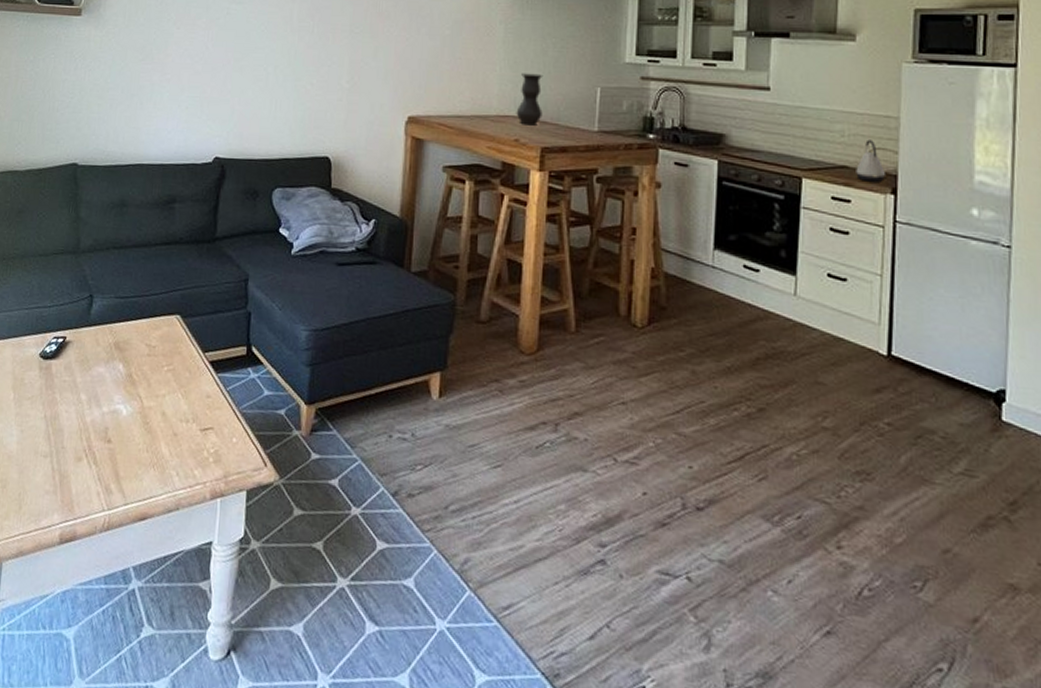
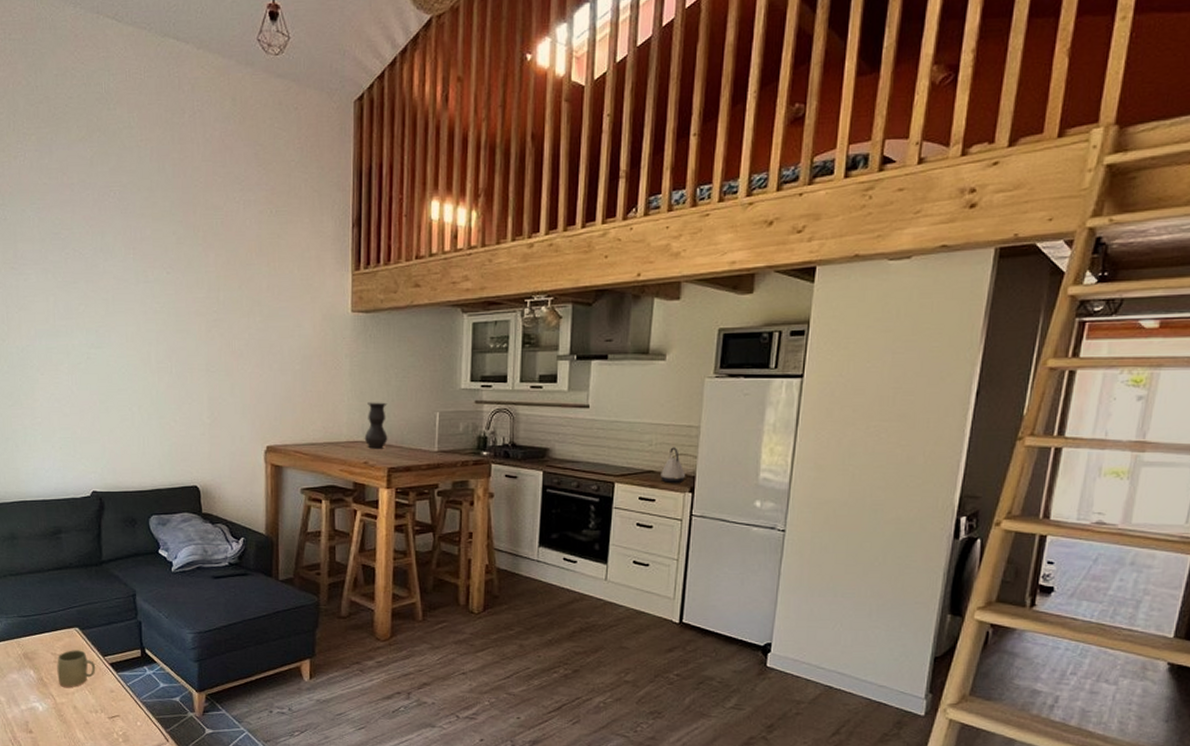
mug: none [148,342,194,389] -> present [57,650,96,687]

